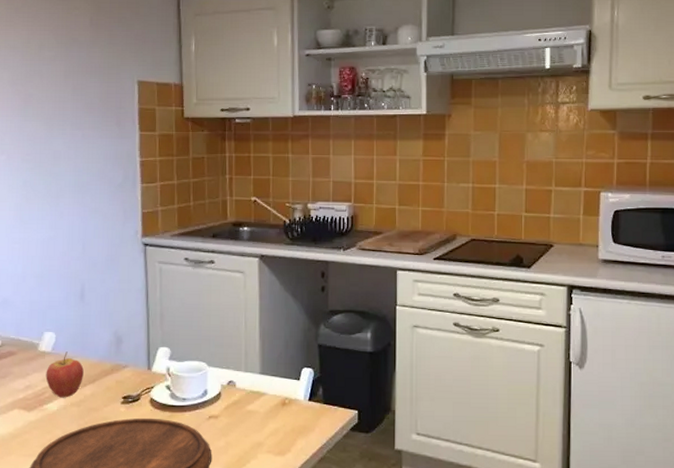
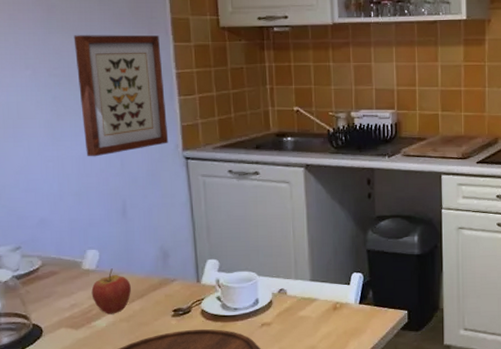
wall art: none [47,123,129,241] -> present [73,35,169,157]

